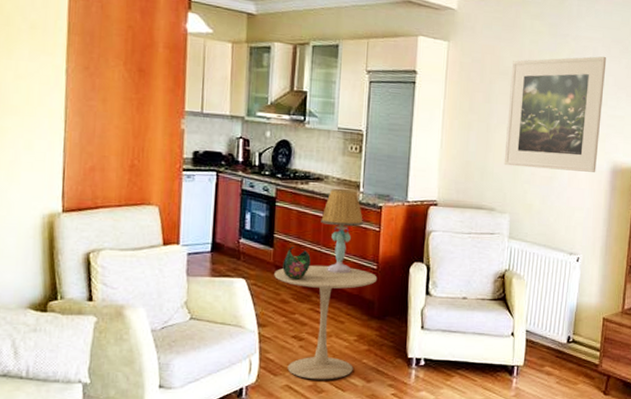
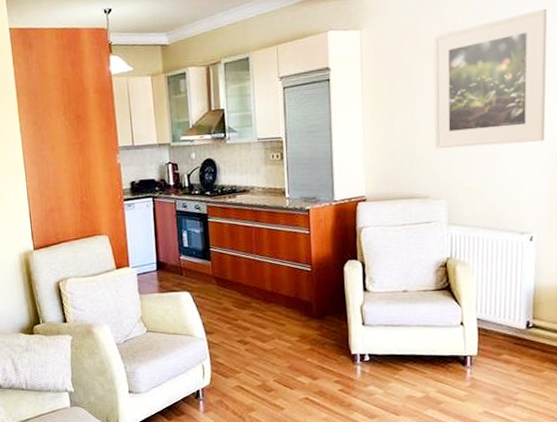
side table: present [274,265,378,380] -> none [214,272,313,380]
decorative bowl: present [282,246,311,279] -> none [221,257,247,288]
table lamp: present [321,189,363,274] -> none [251,197,293,279]

